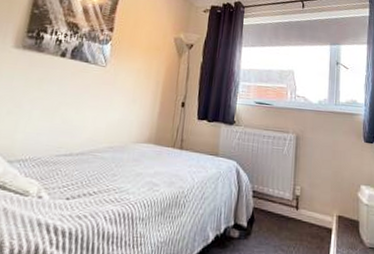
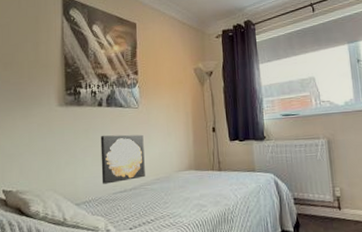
wall art: none [45,88,105,144] -> present [100,134,145,184]

